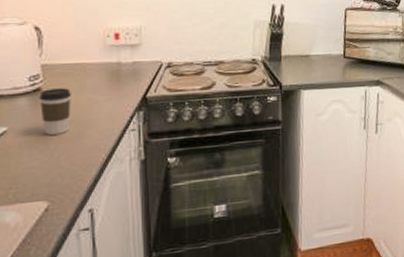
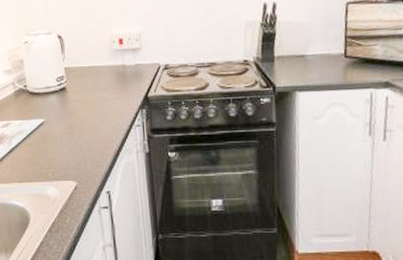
coffee cup: present [39,88,71,135] -> none [64,87,89,127]

